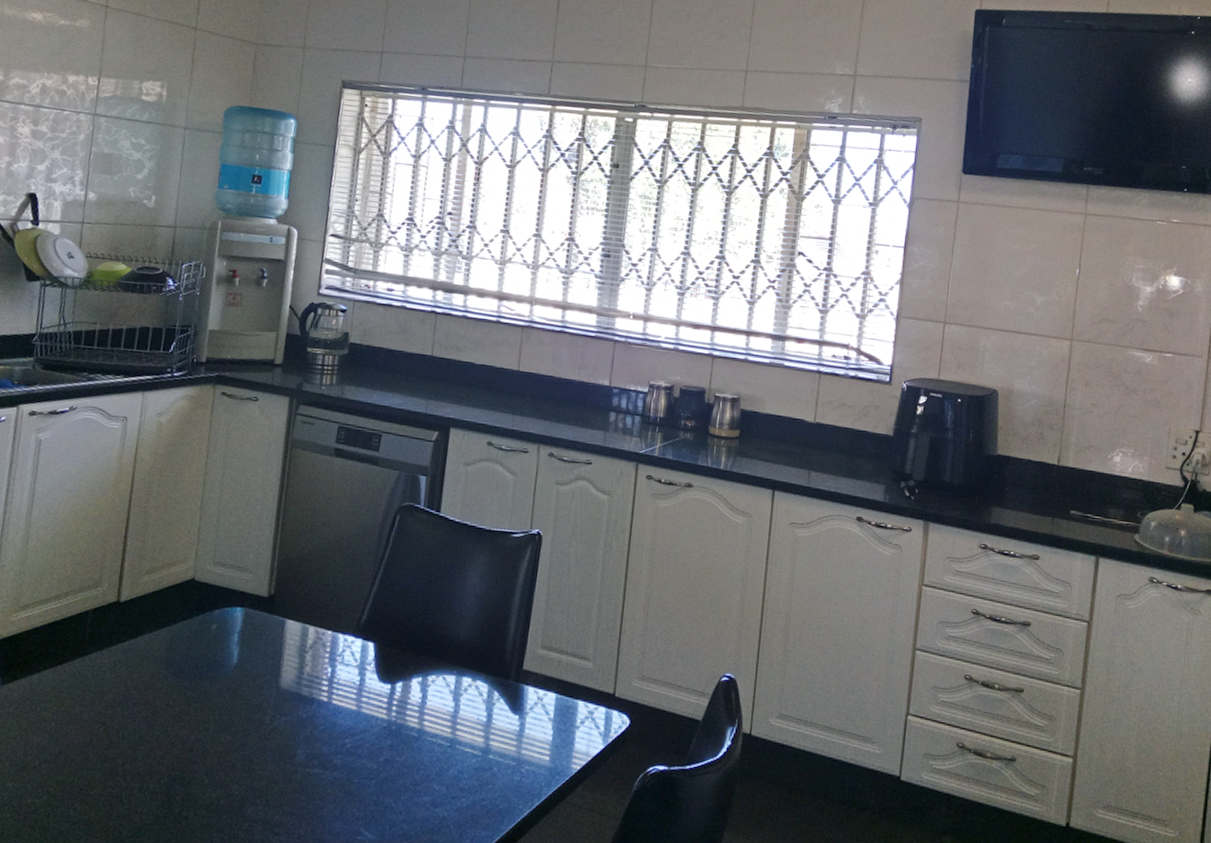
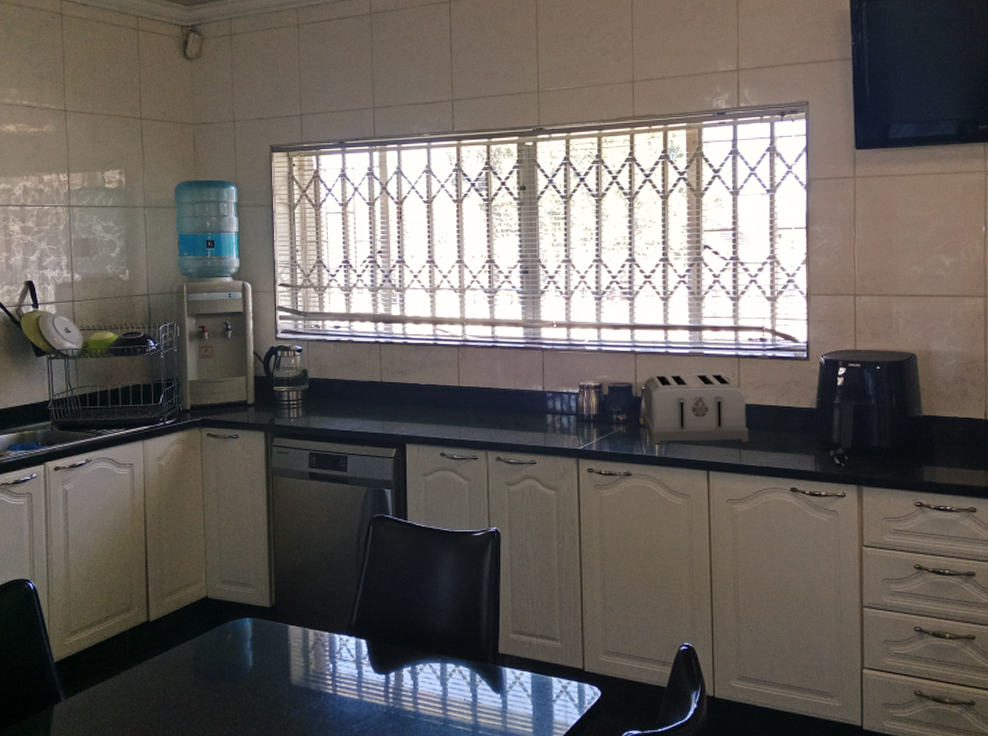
toaster: none [711,382,822,465] -> present [642,373,749,445]

